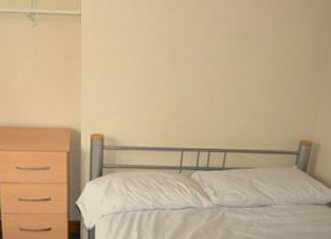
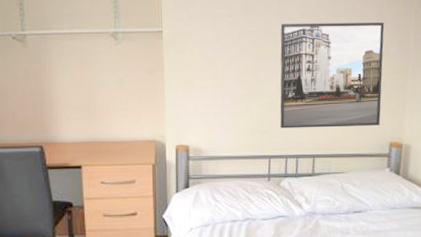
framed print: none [195,13,308,123] -> present [280,23,385,129]

